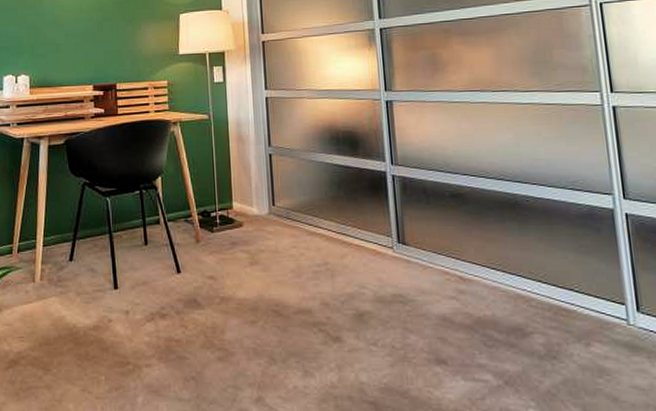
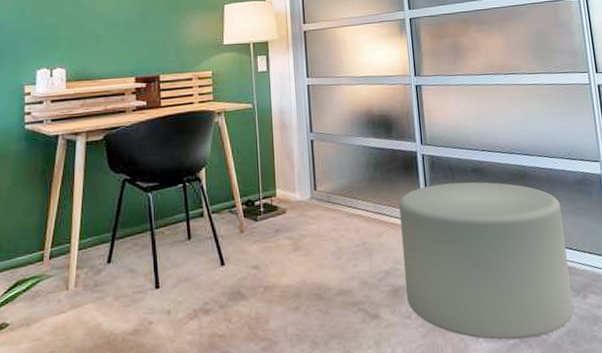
pouf: none [365,207,573,383] -> present [399,182,574,340]

